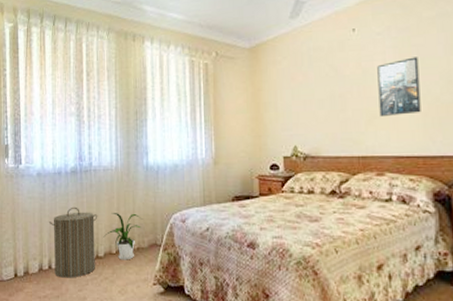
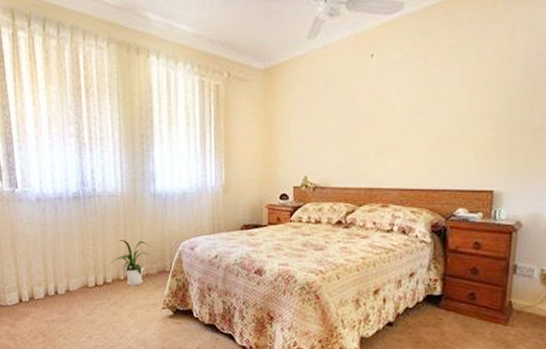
laundry hamper: present [49,206,98,278] -> none [53,233,104,303]
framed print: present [377,57,421,116] -> none [390,88,433,148]

